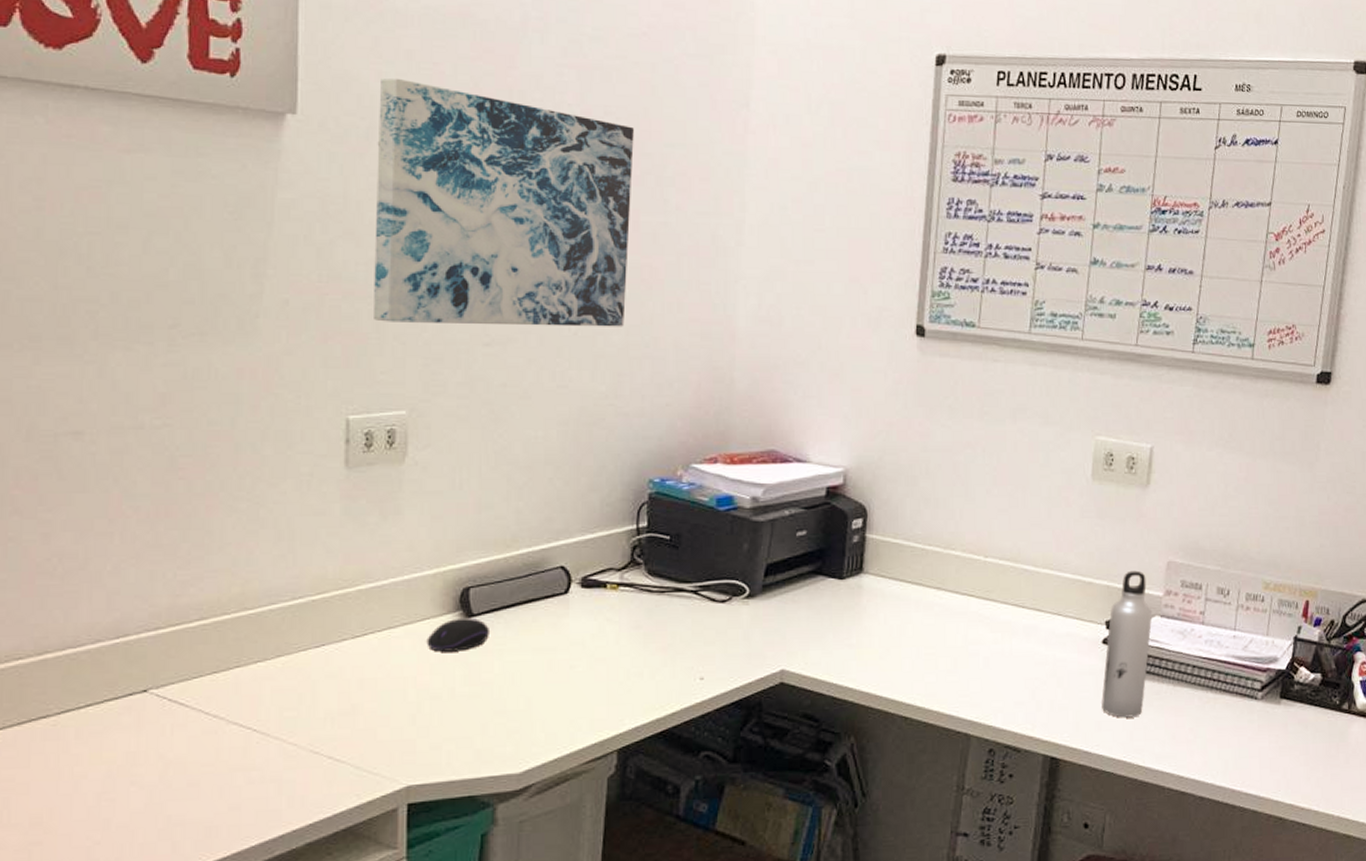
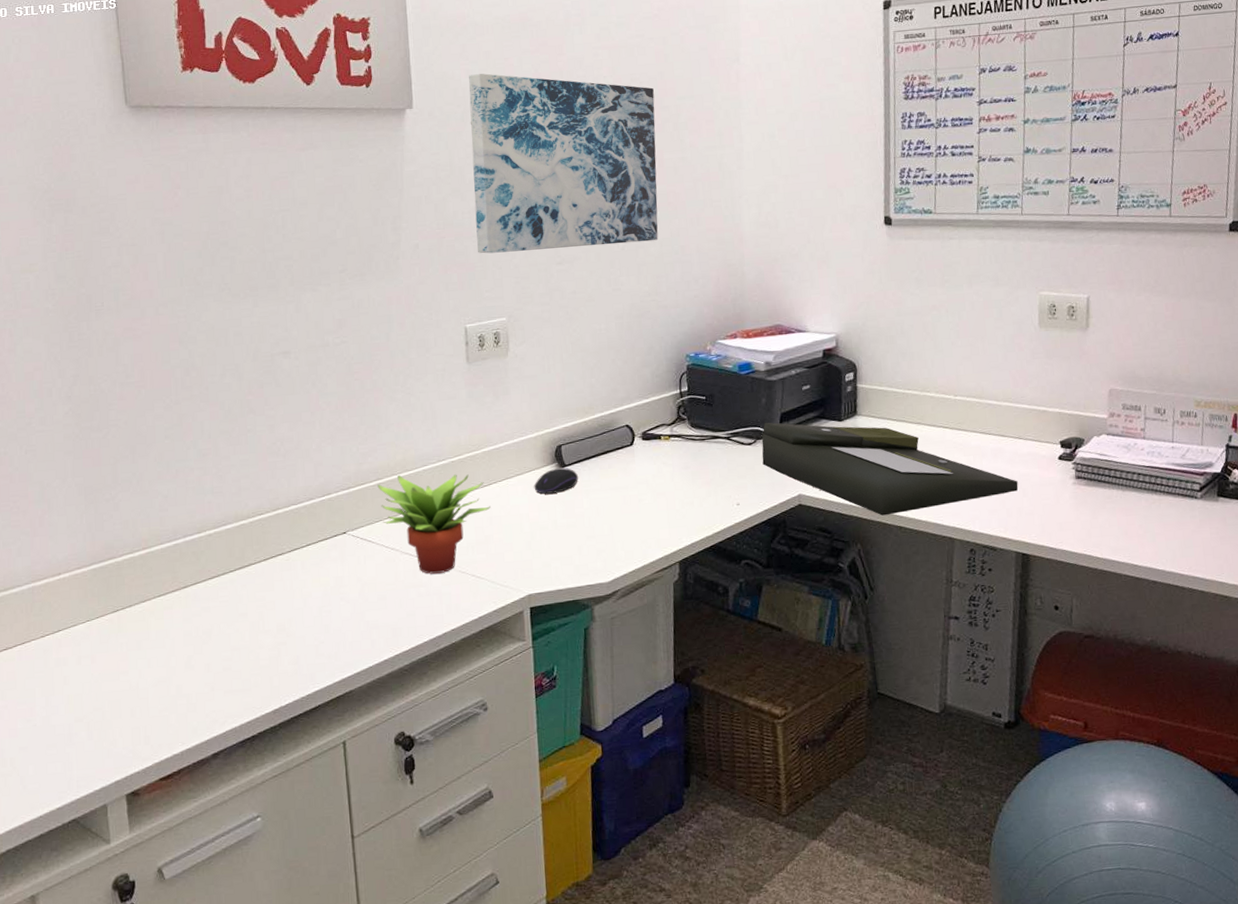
succulent plant: none [200,615,363,753] -> present [377,474,491,574]
document tray: none [737,574,1053,702] -> present [761,422,1019,516]
water bottle: present [1101,570,1153,718] -> none [1061,398,1100,519]

